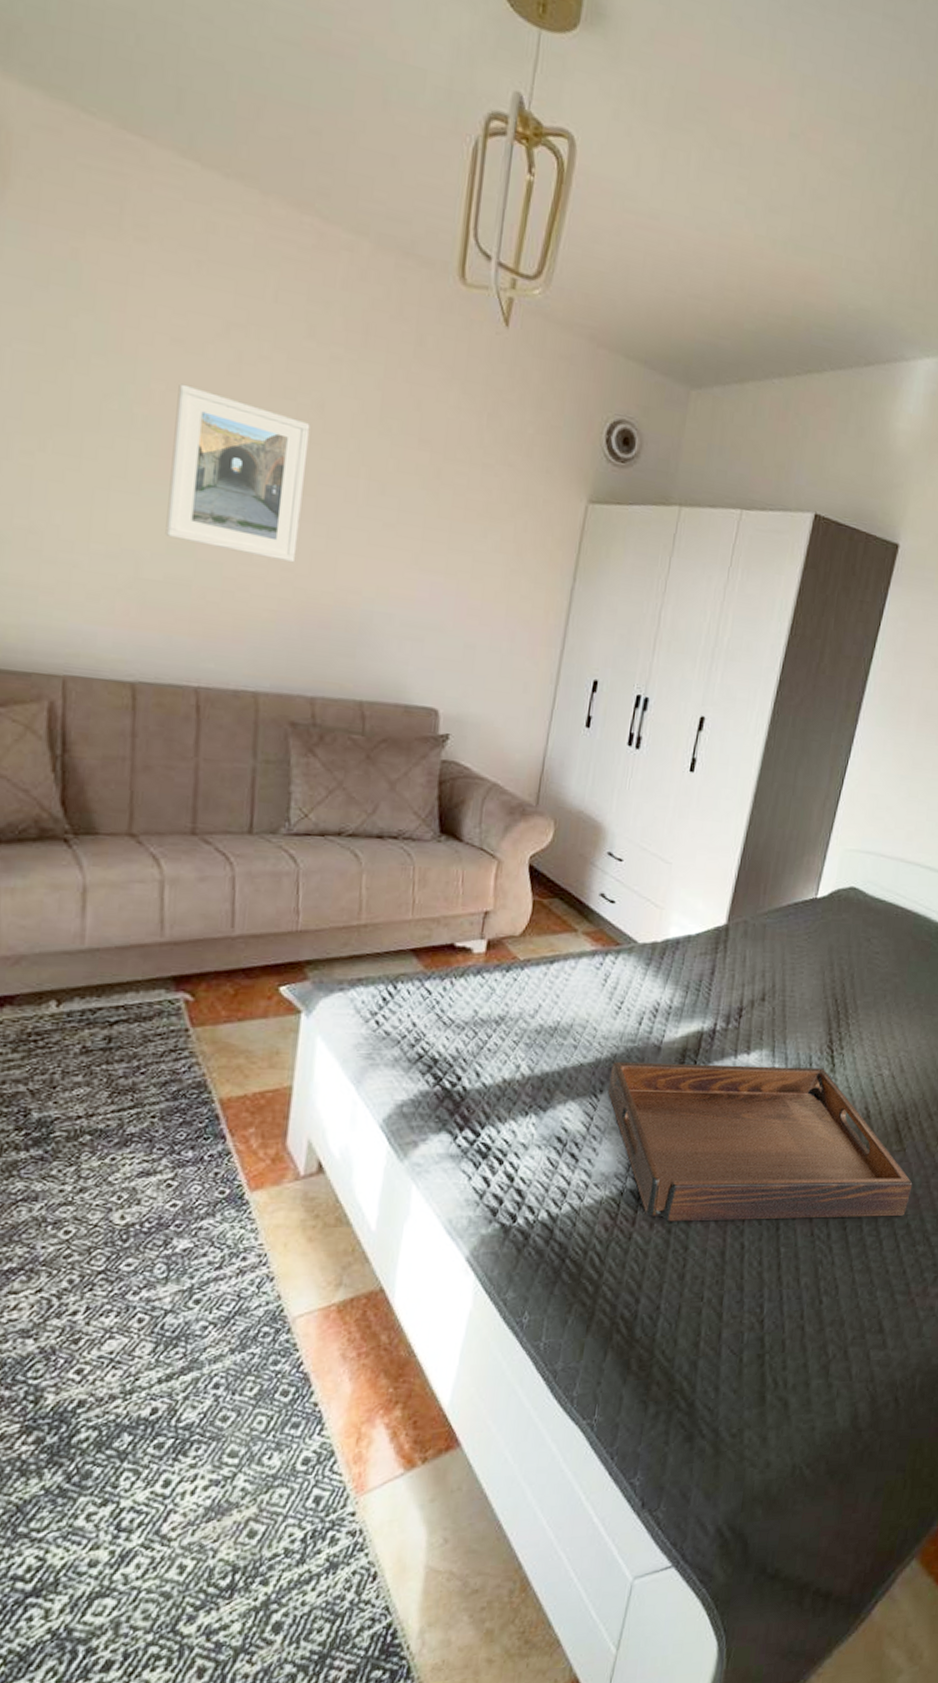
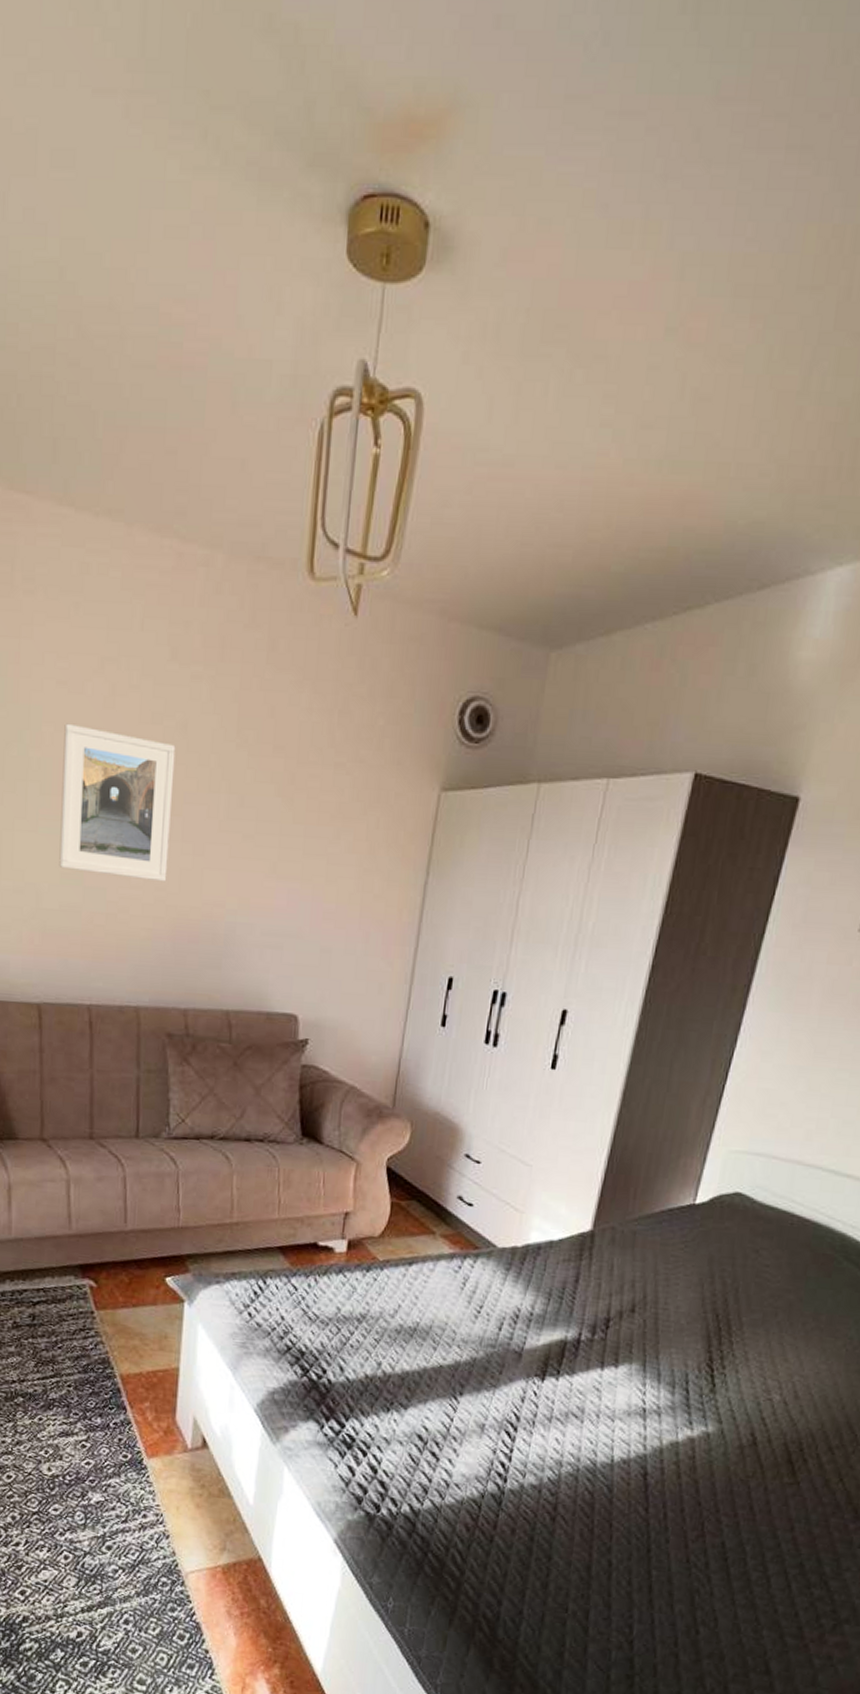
serving tray: present [608,1062,913,1222] -> none [468,1366,808,1554]

